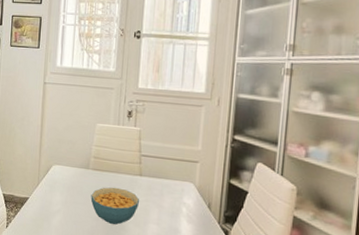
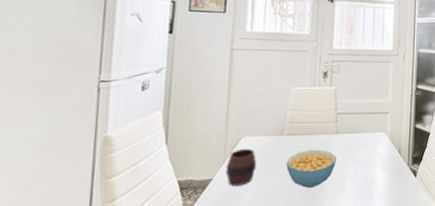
cup: none [39,175,65,209] -> present [225,148,256,186]

